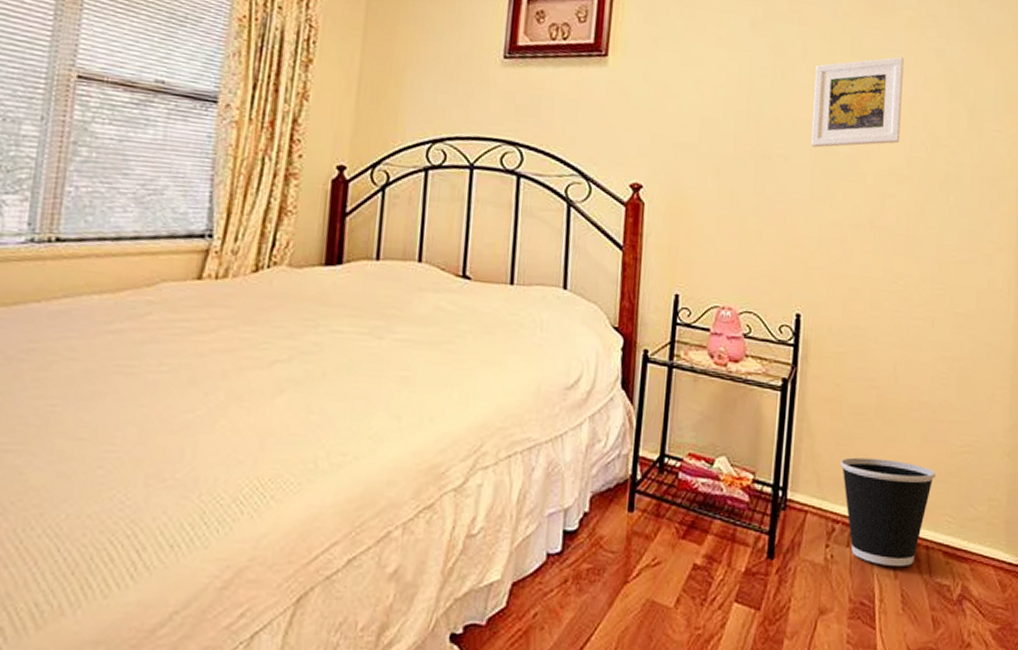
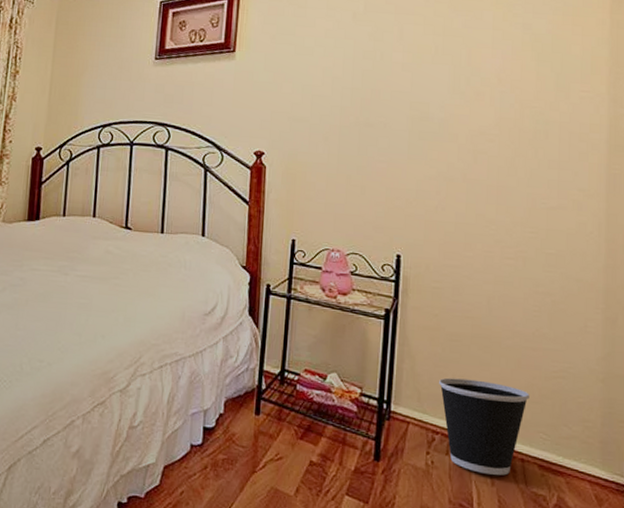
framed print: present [811,56,904,148] -> none [408,32,492,115]

